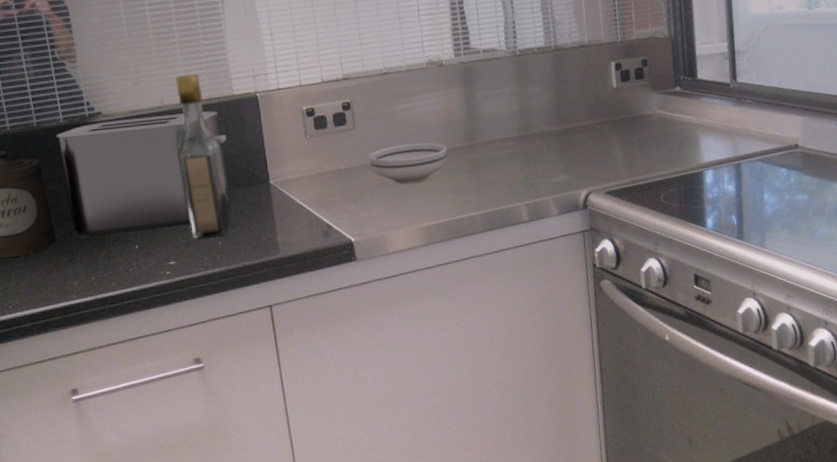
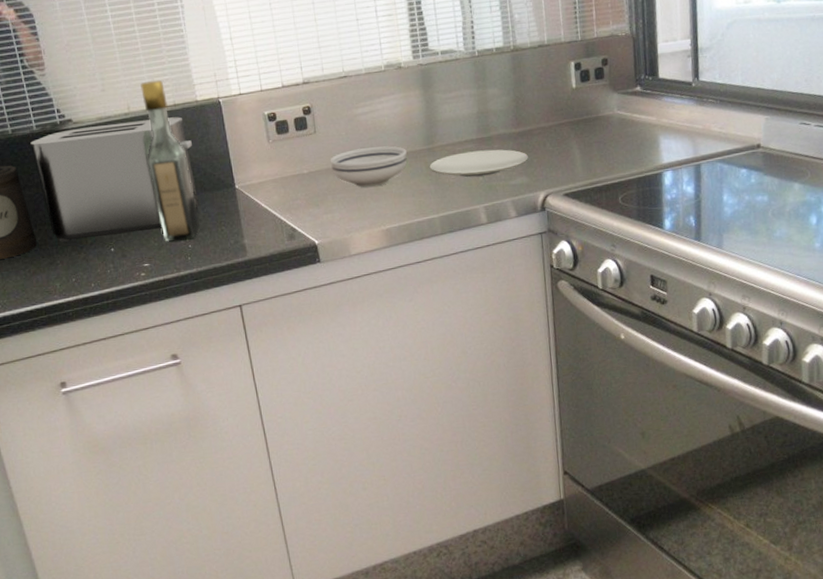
plate: none [470,147,570,175] -> present [429,149,528,178]

